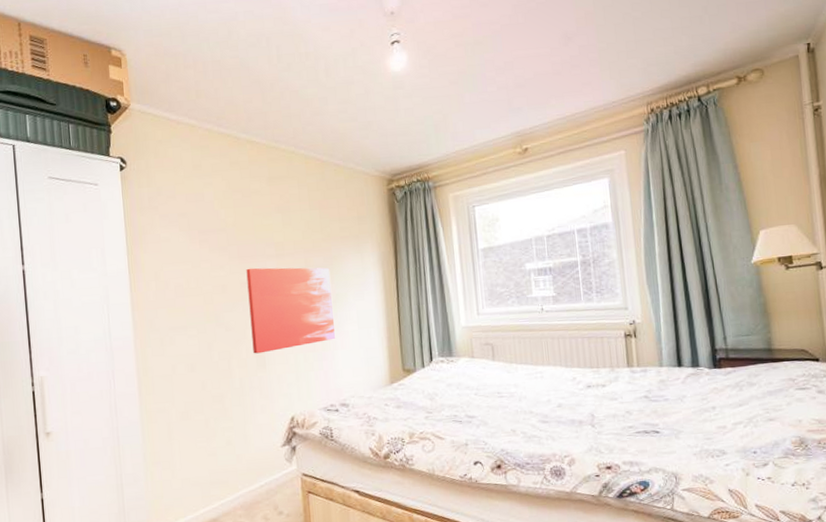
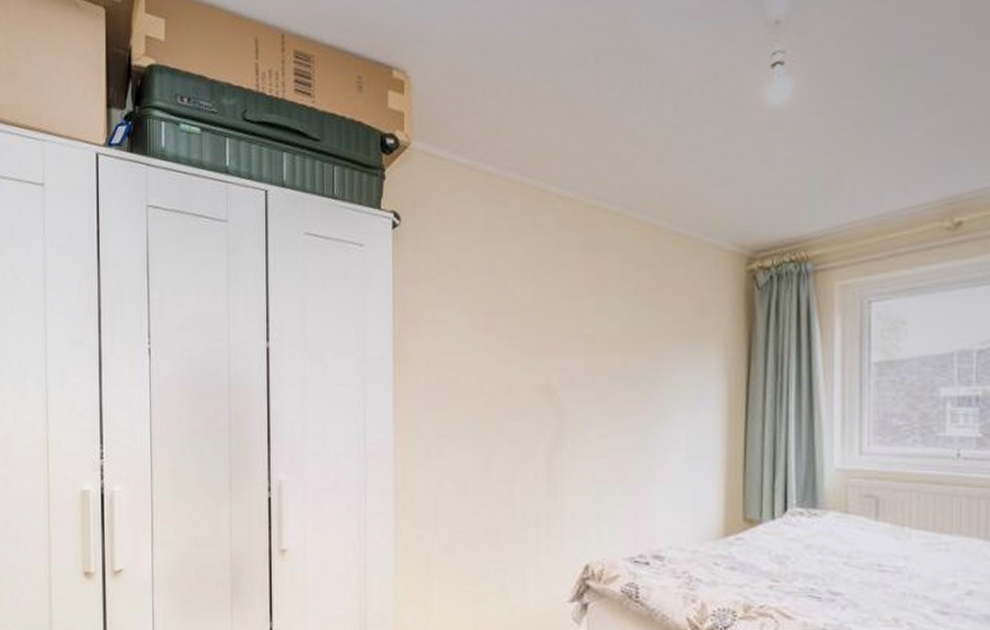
wall art: present [246,267,336,354] -> none [542,365,655,479]

